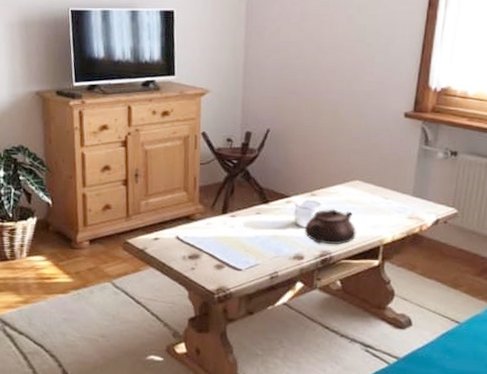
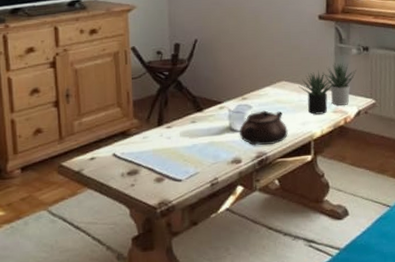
succulent plant: none [373,165,440,219] -> present [298,62,356,115]

